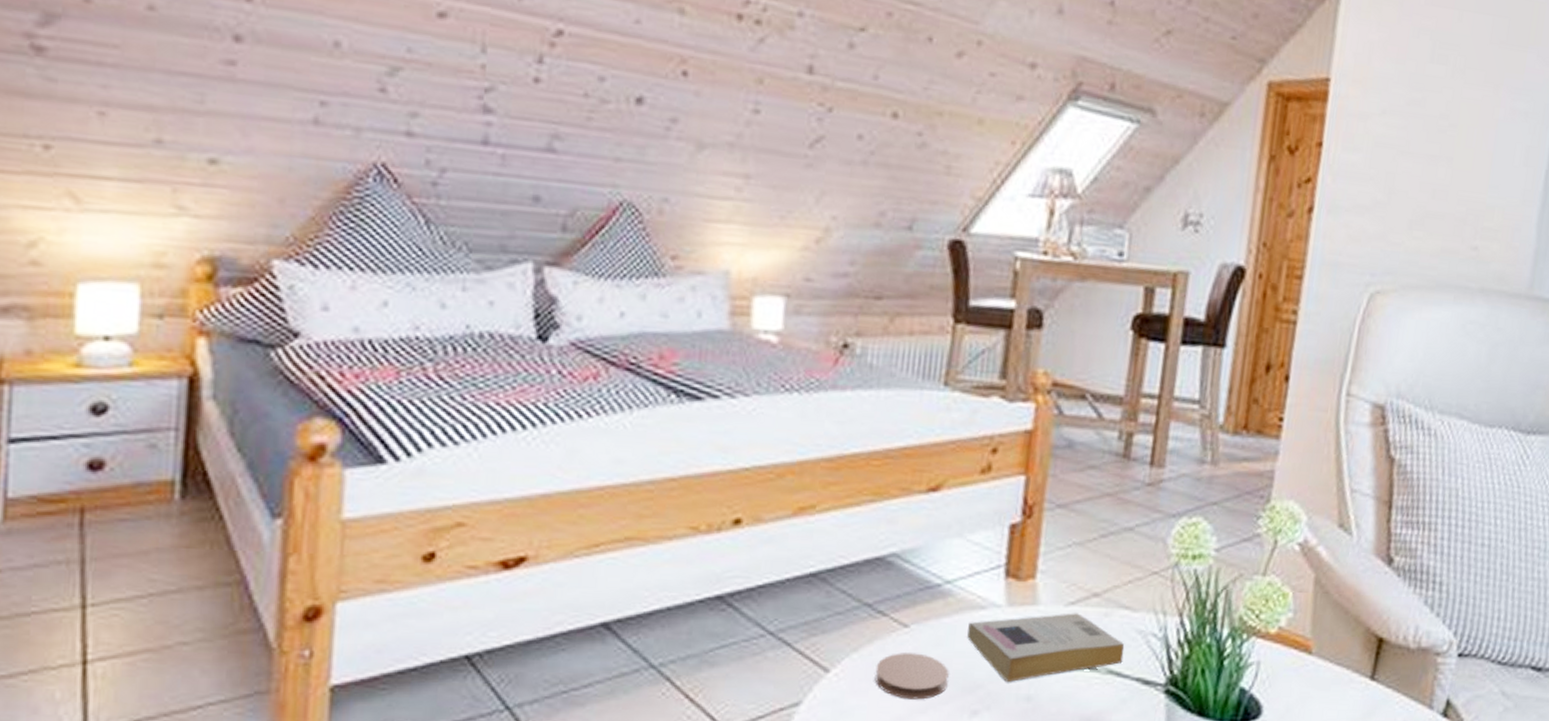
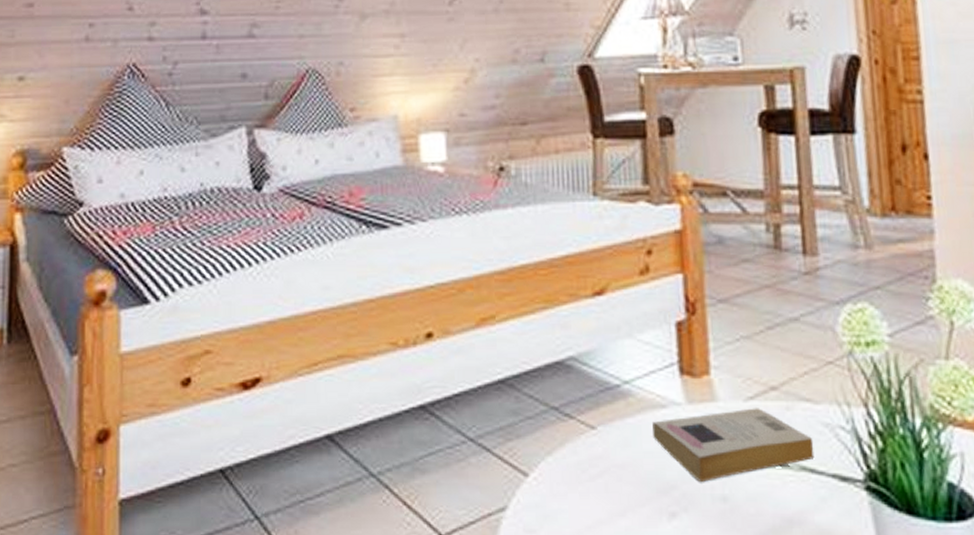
coaster: present [874,653,949,700] -> none [571,455,642,502]

